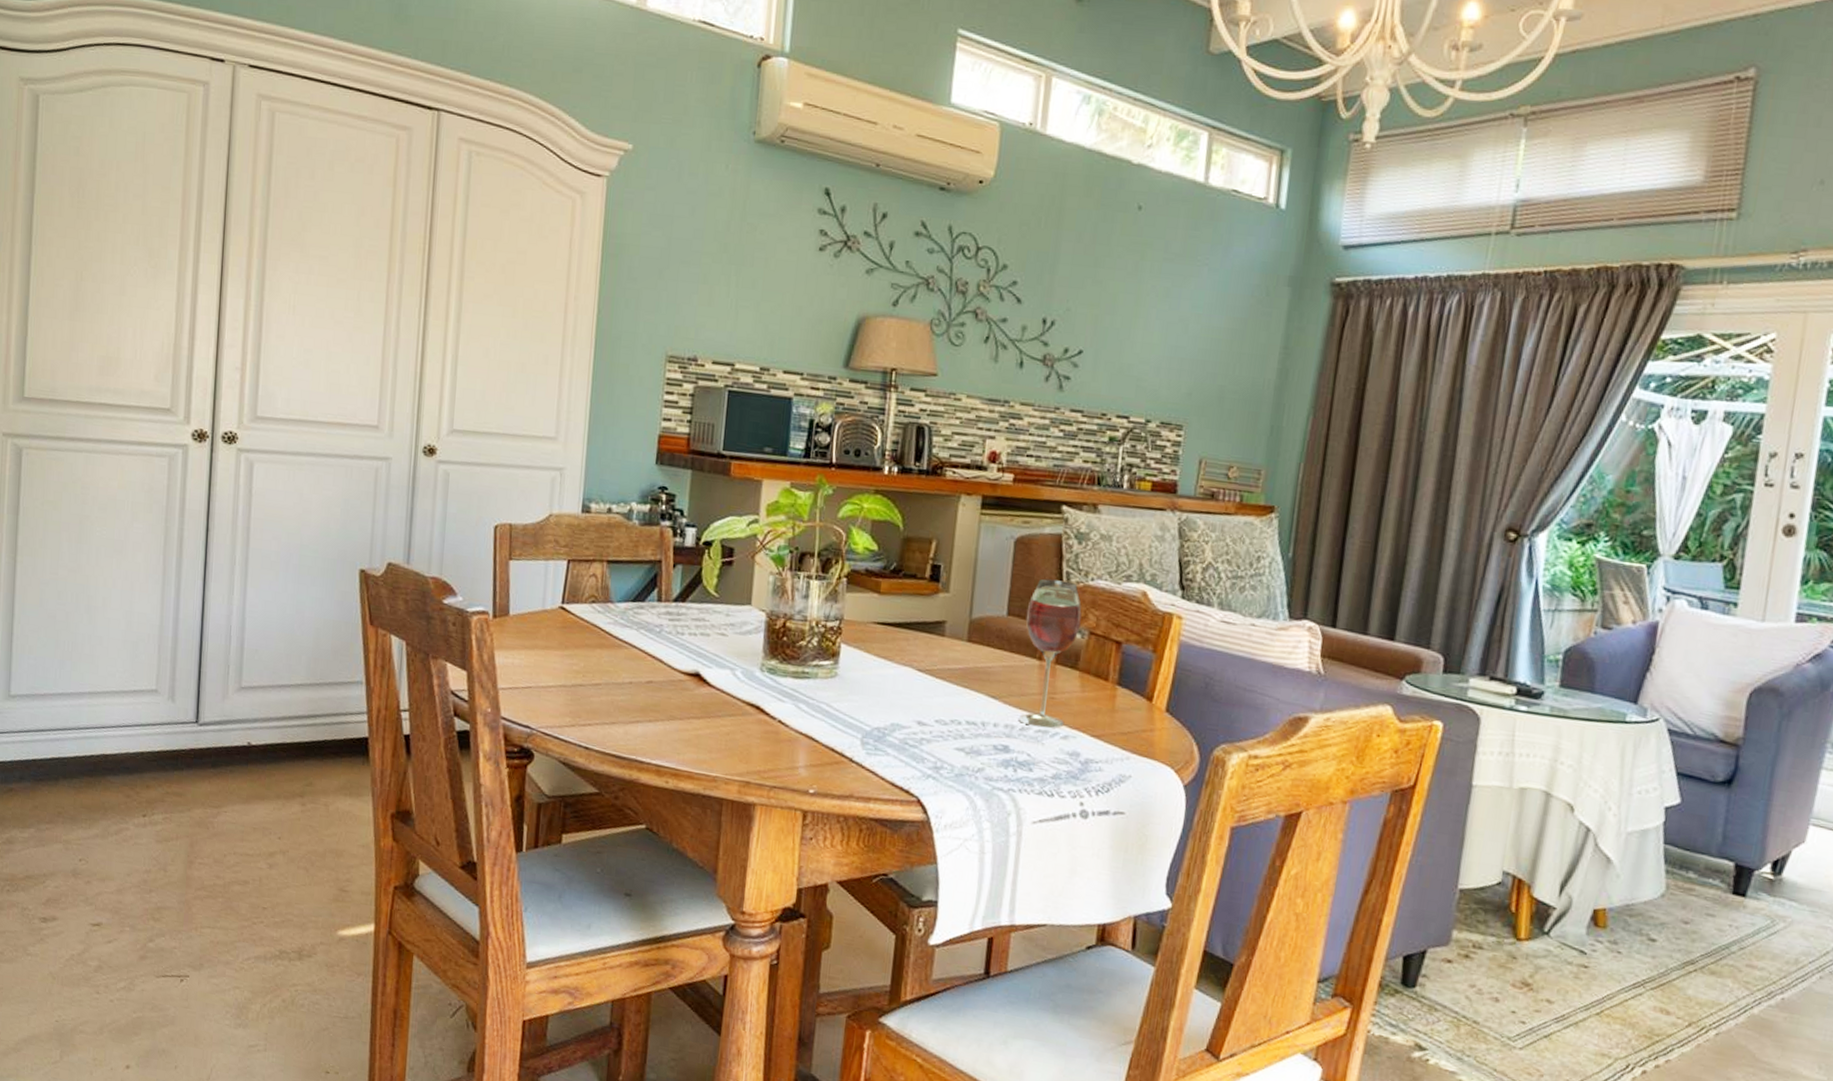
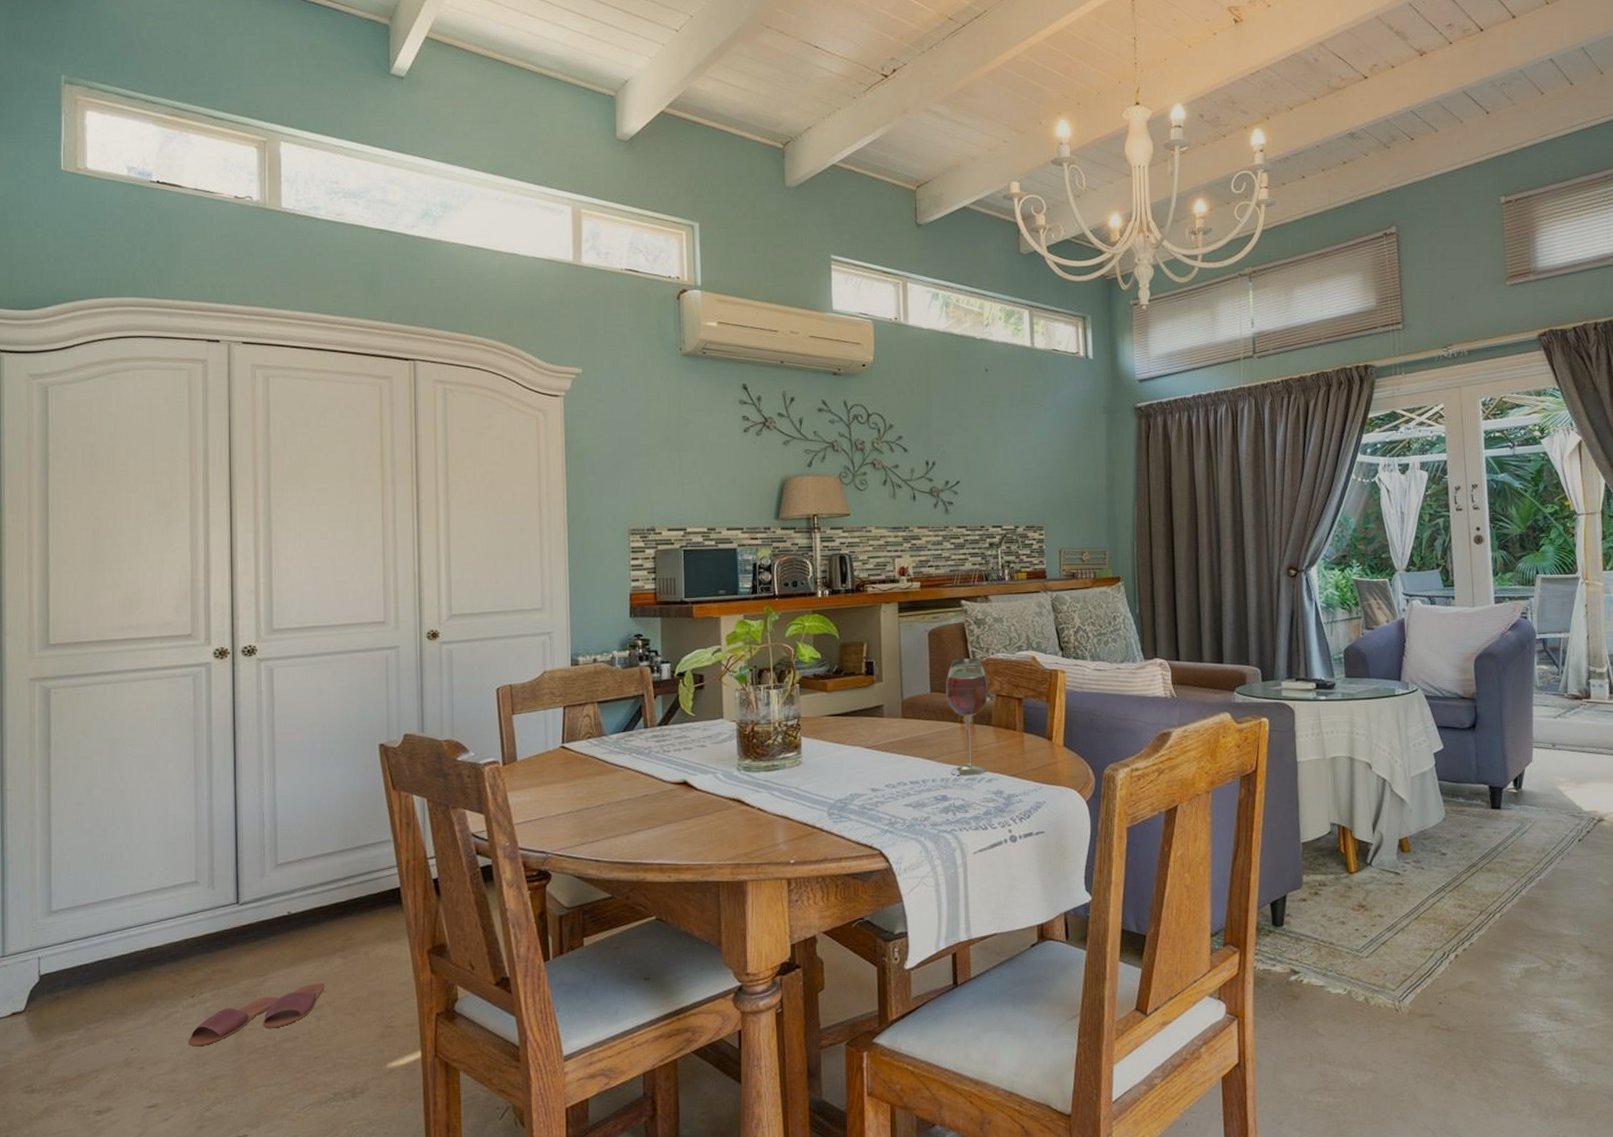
slippers: none [136,827,280,872] -> present [188,982,325,1047]

